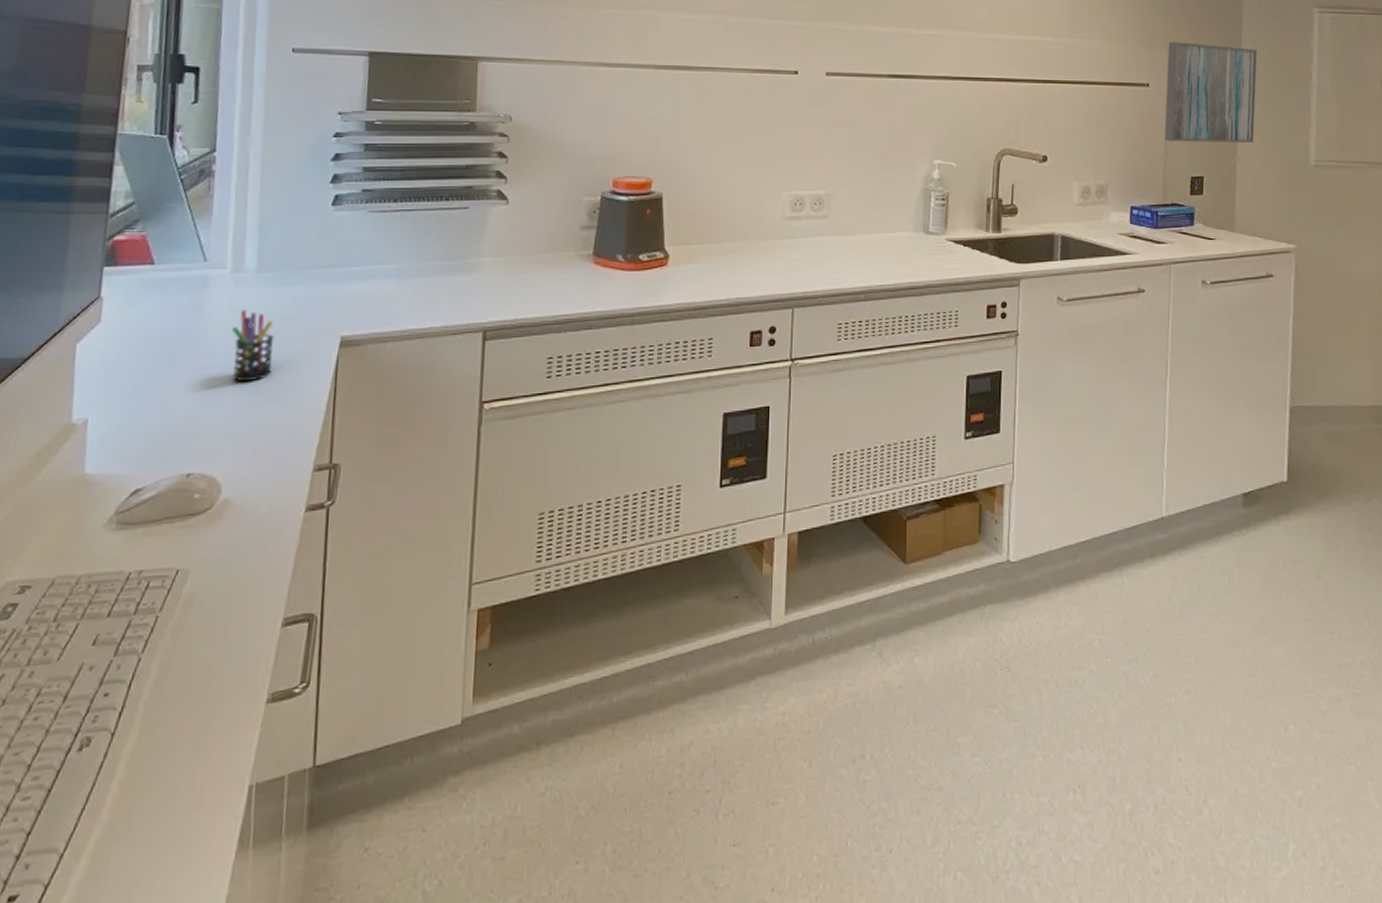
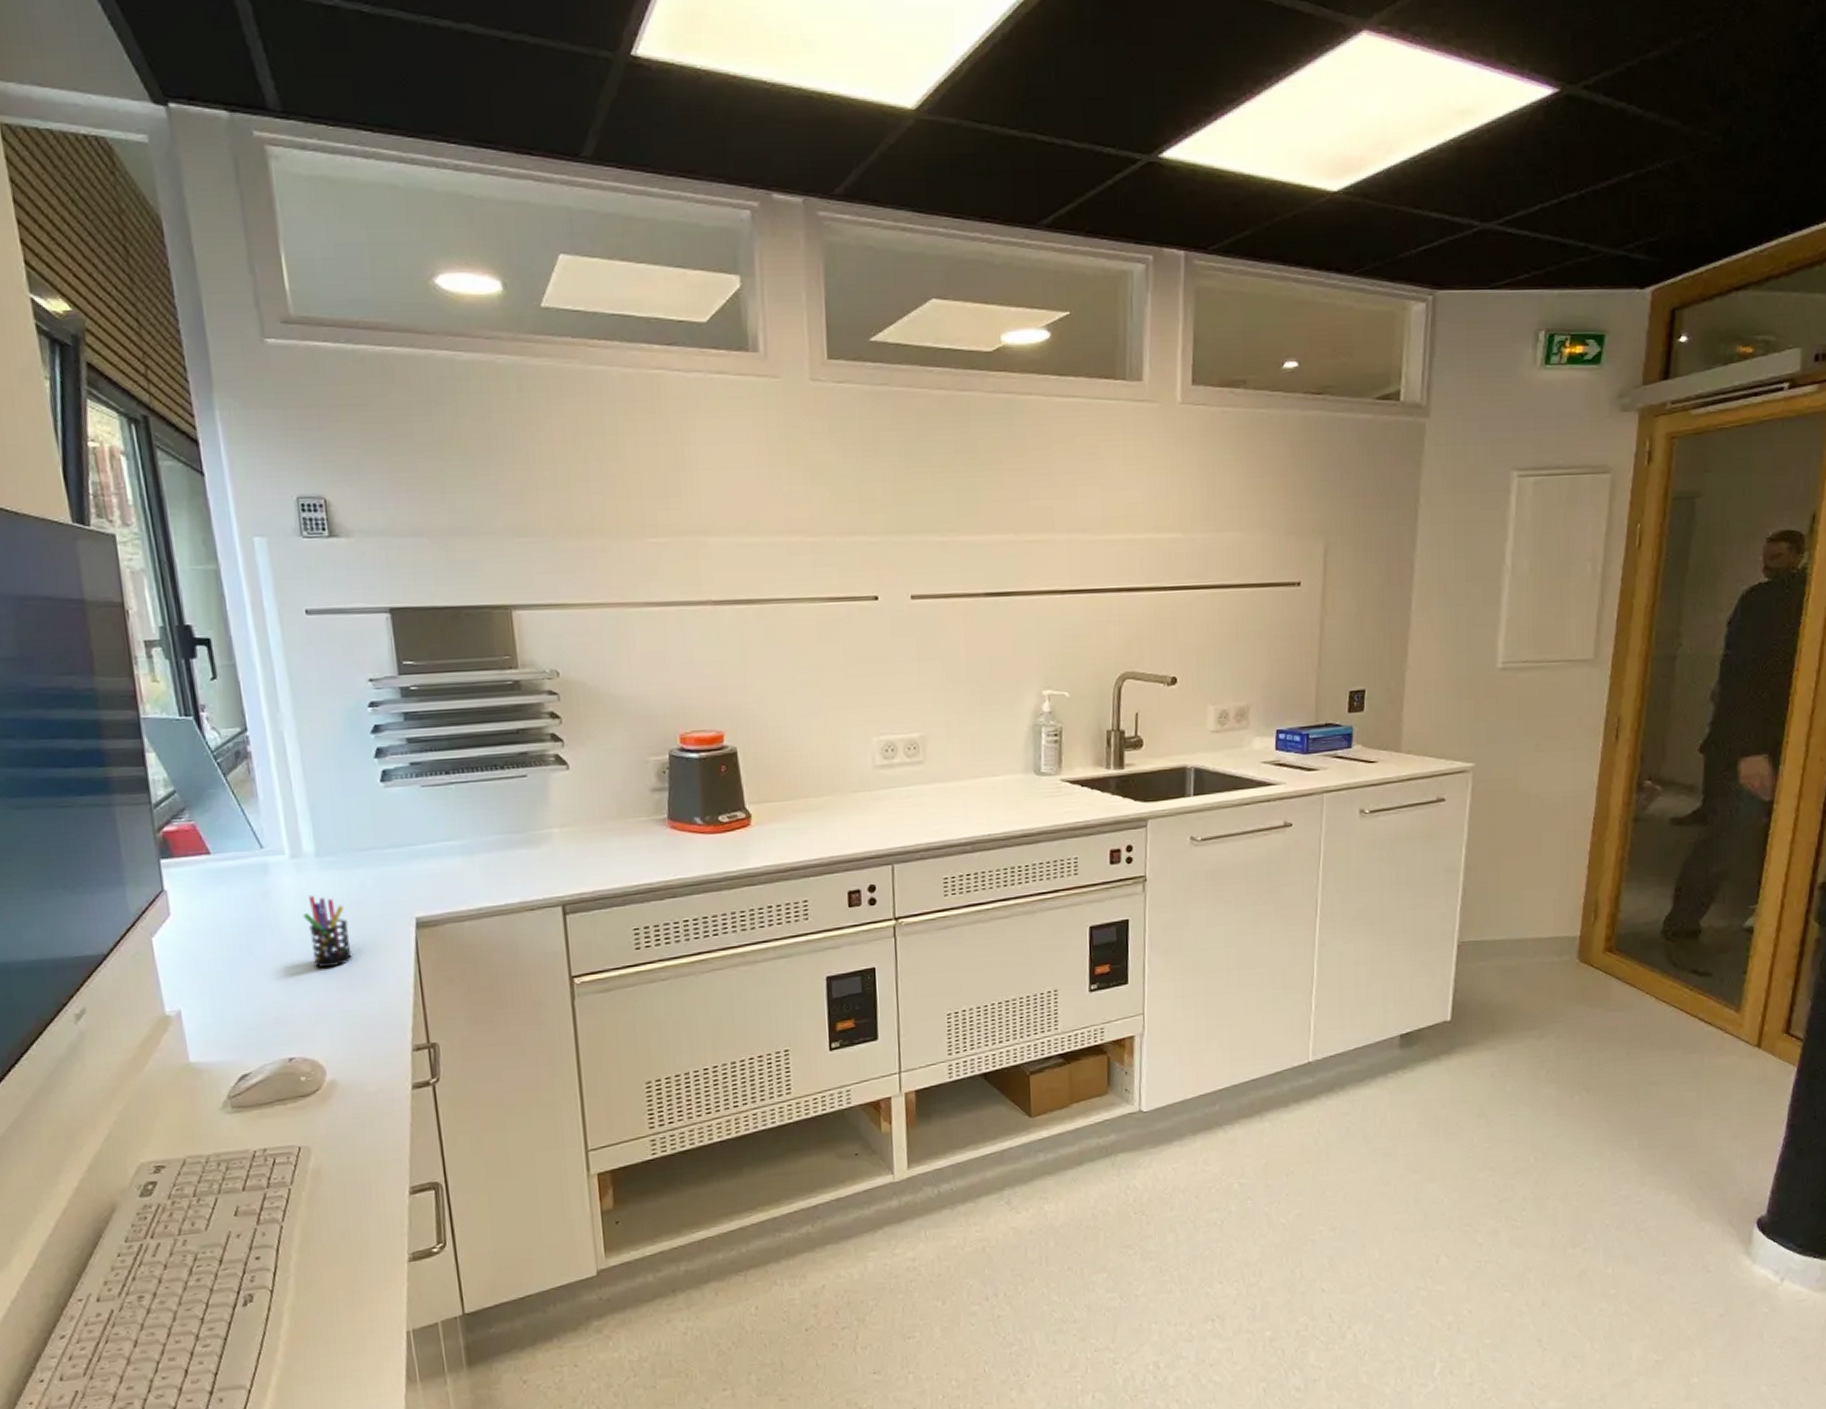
wall art: present [1164,42,1258,144] -> none [1319,527,1437,651]

